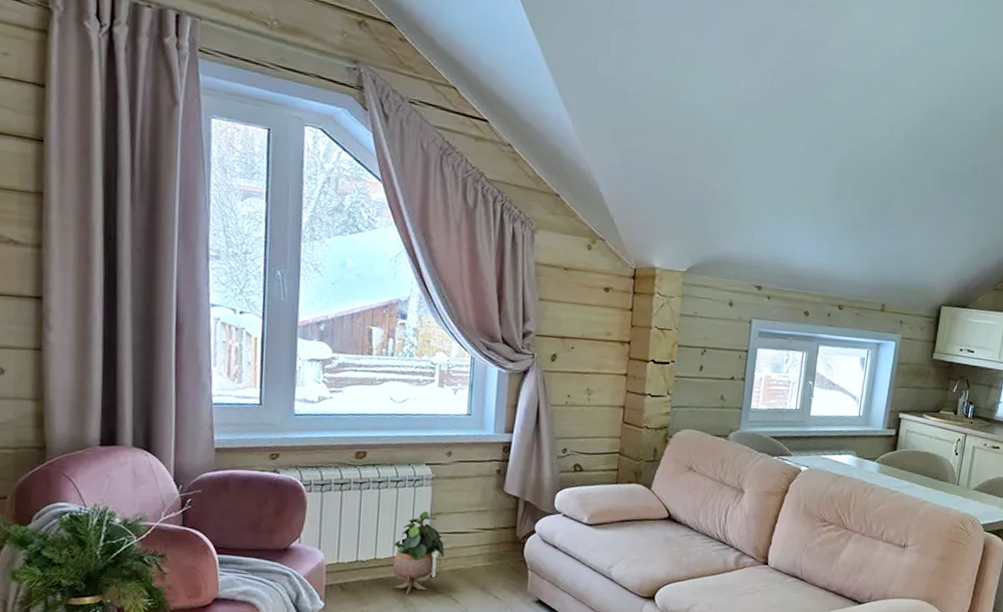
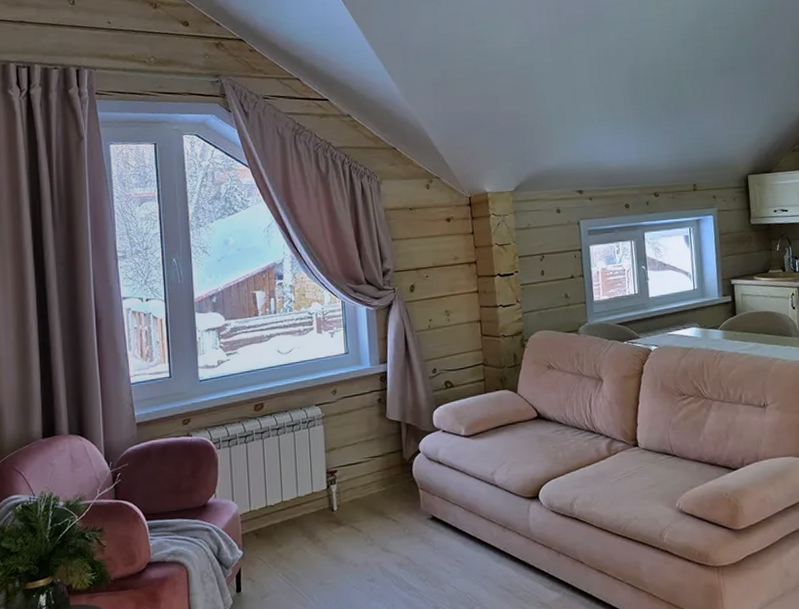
potted plant: present [392,511,445,595] -> none [297,449,342,532]

